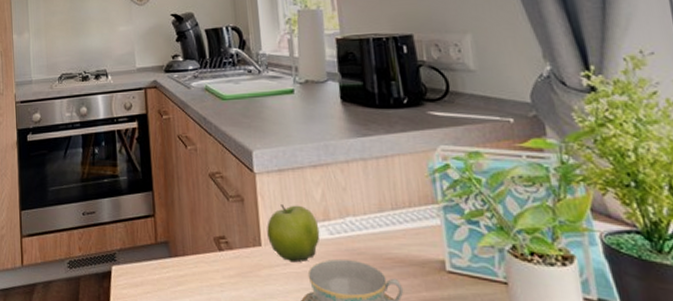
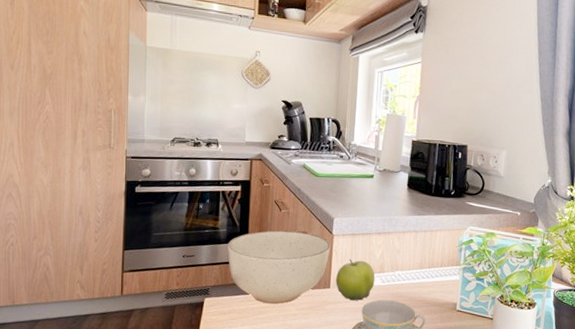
bowl: none [130,171,254,270] -> present [227,230,331,304]

